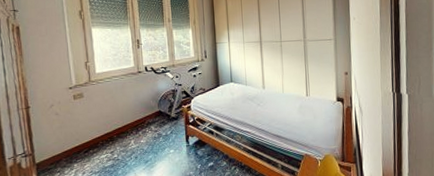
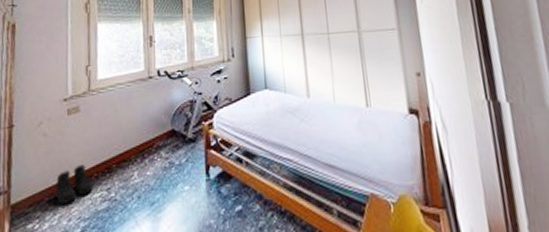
boots: none [70,135,100,162] -> present [55,163,93,204]

